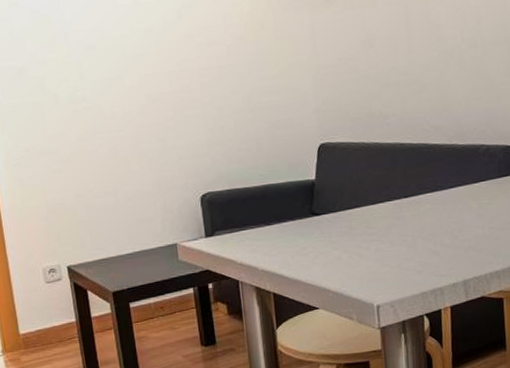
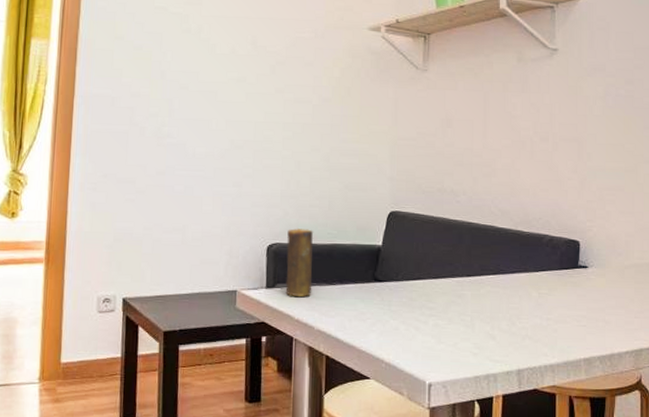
candle: none [218,174,252,242] -> present [285,229,314,298]

